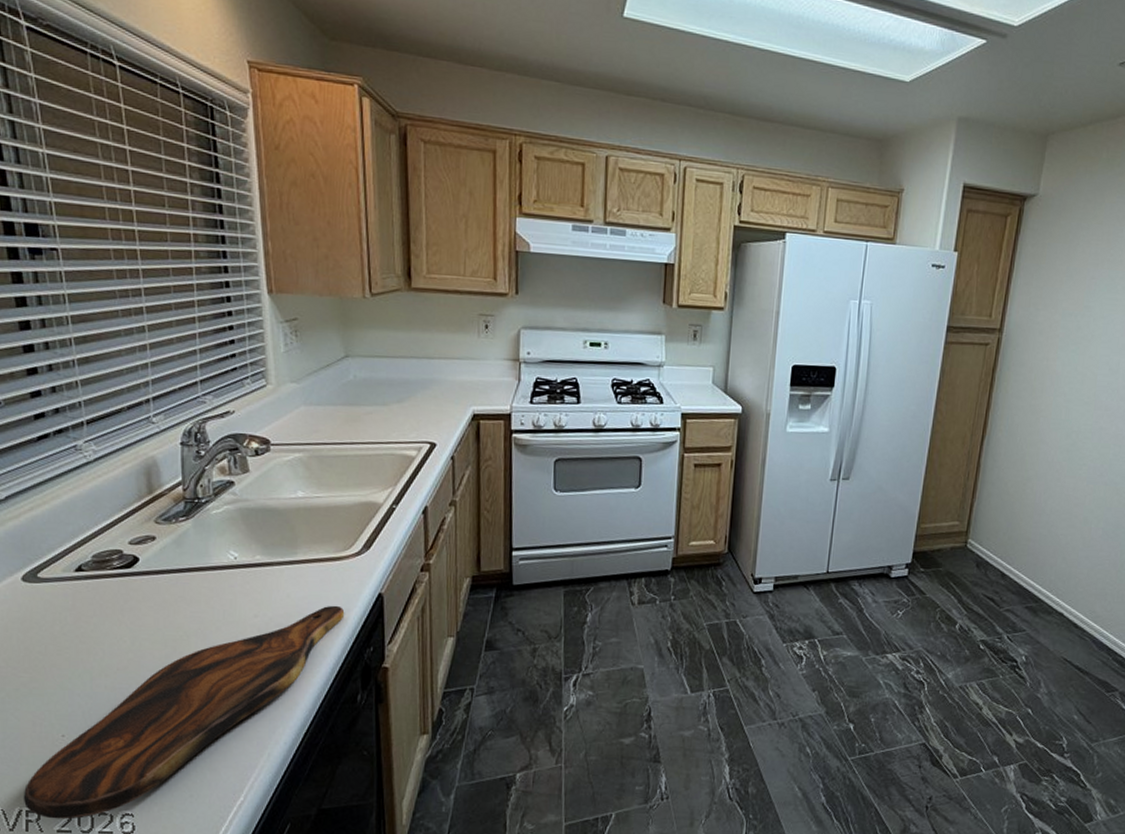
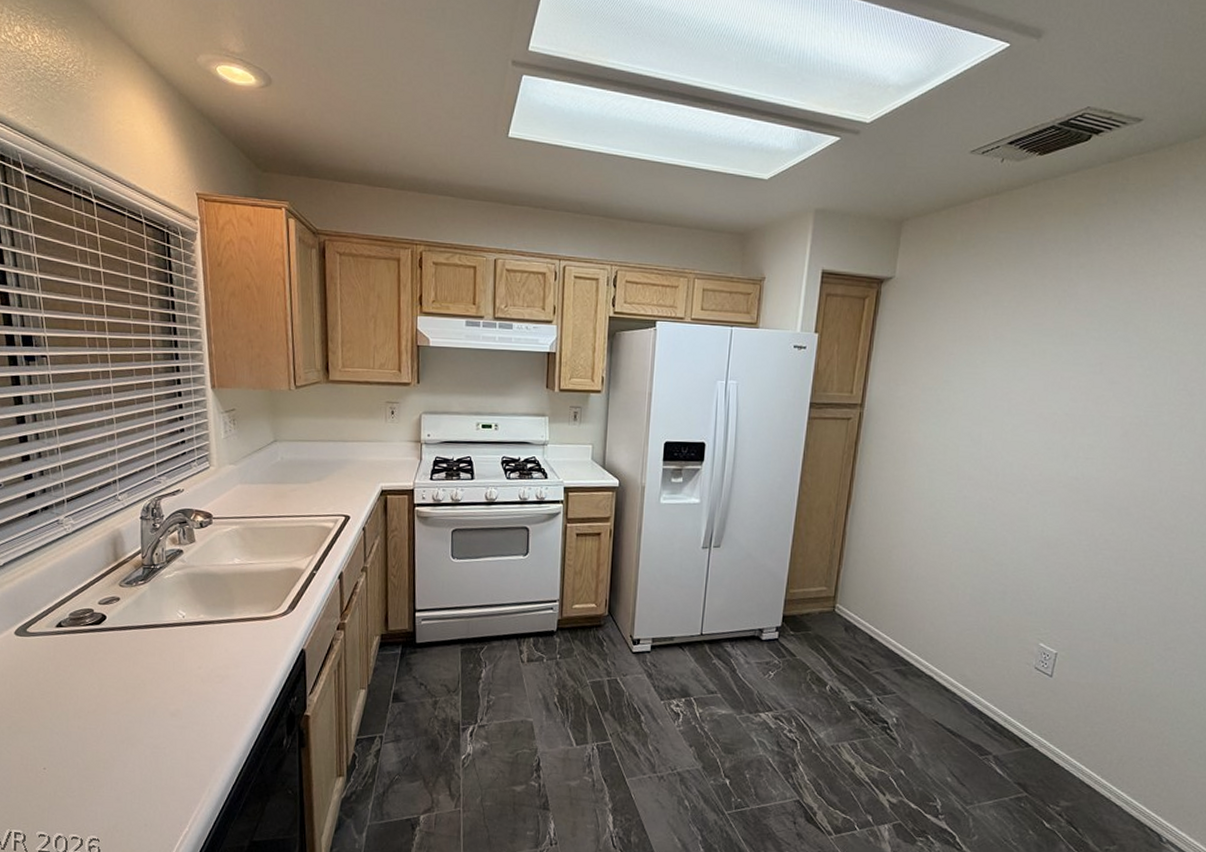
cutting board: present [23,605,345,820] -> none [12,659,273,842]

